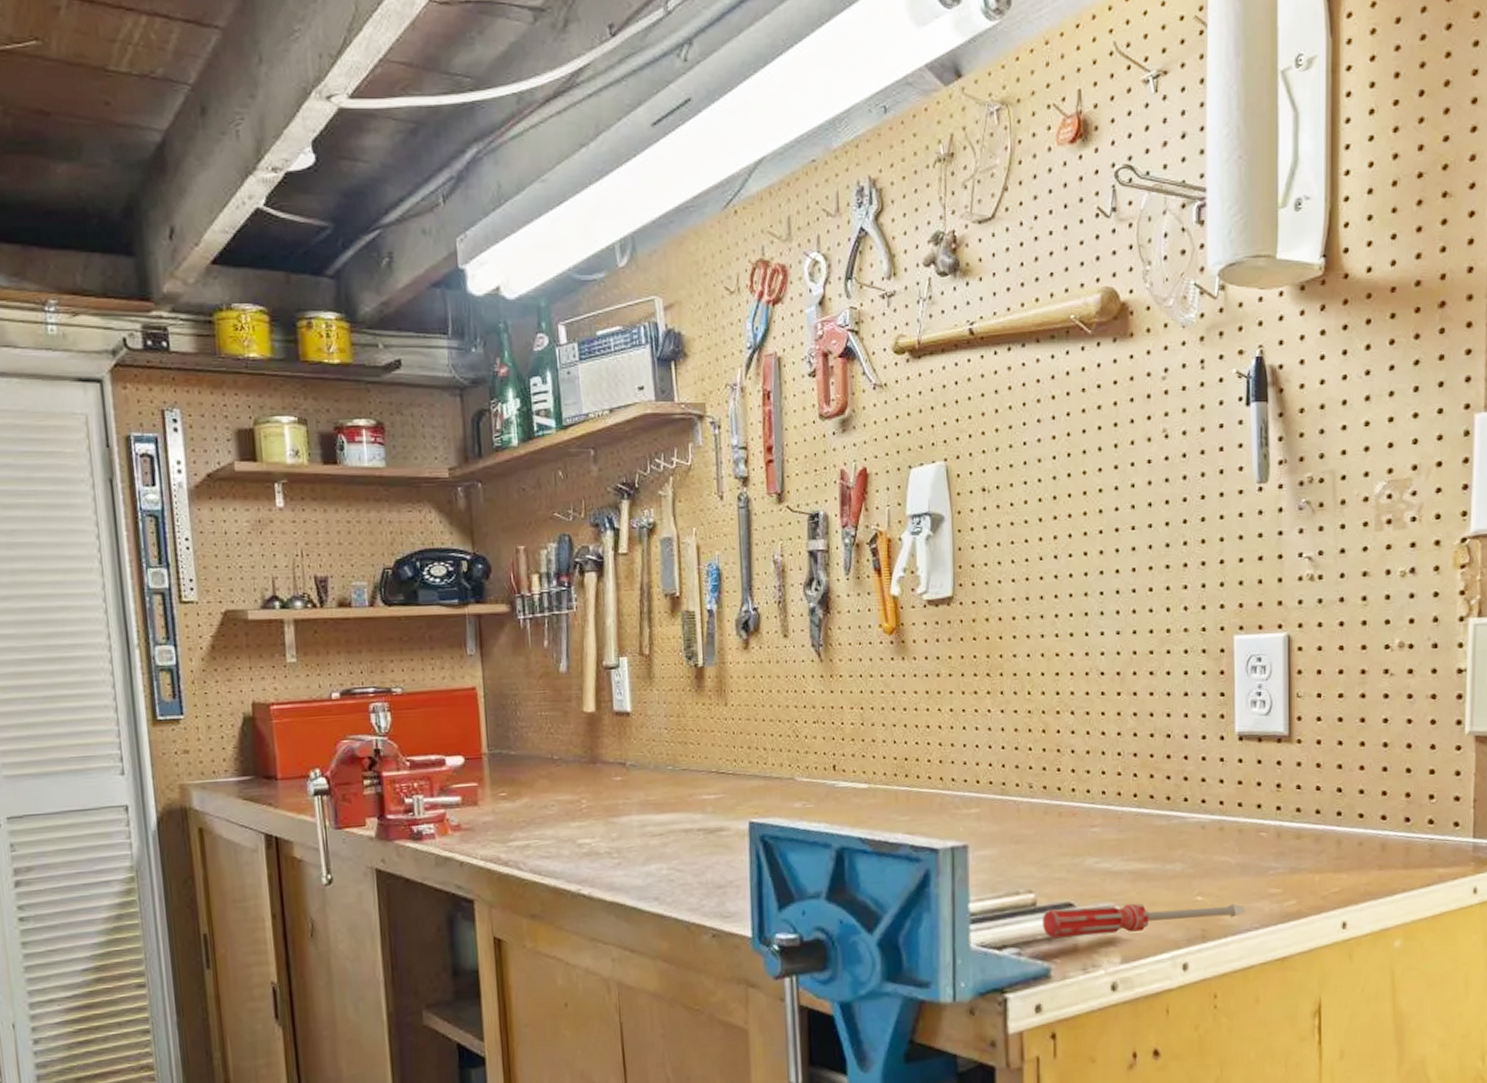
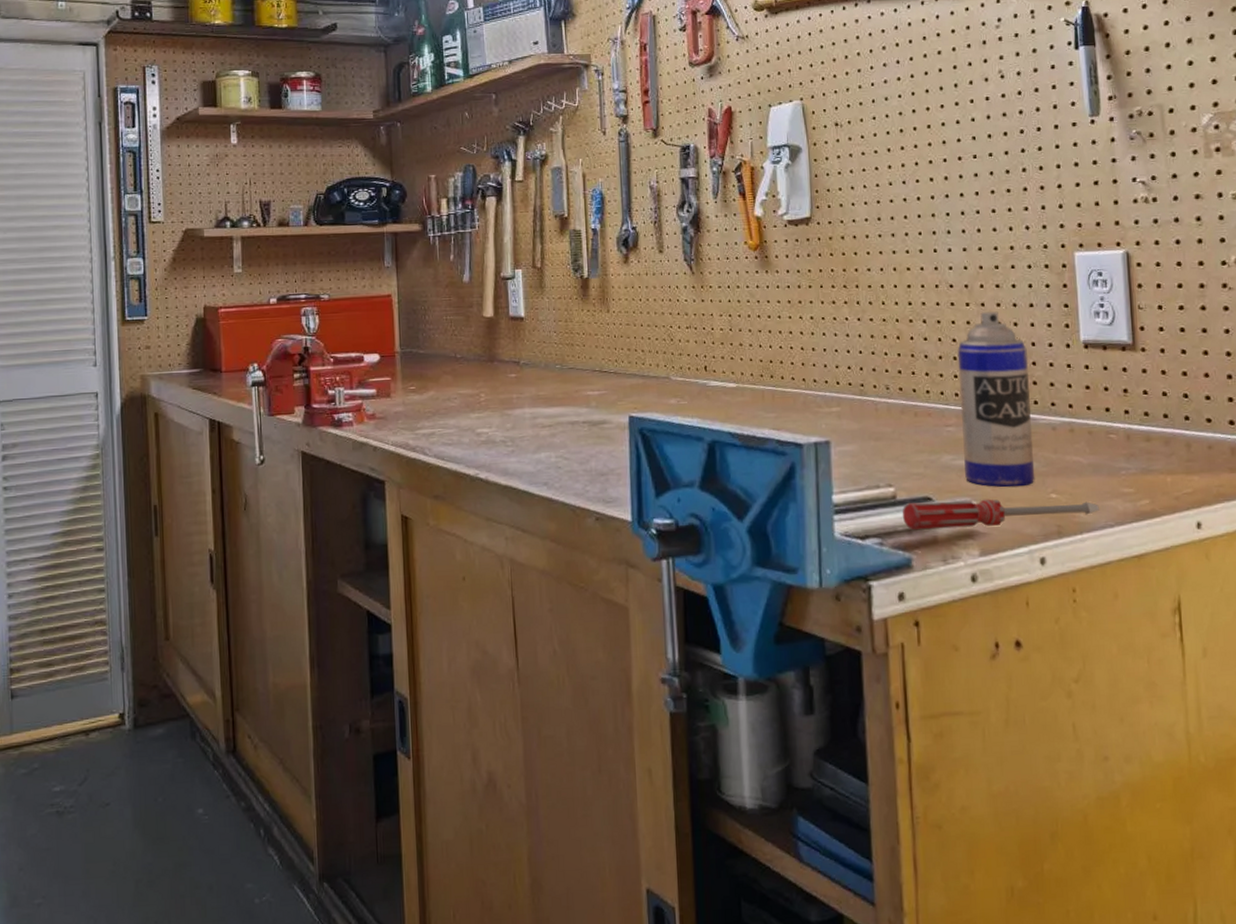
spray can: none [1106,701,1181,891] -> present [957,311,1035,488]

